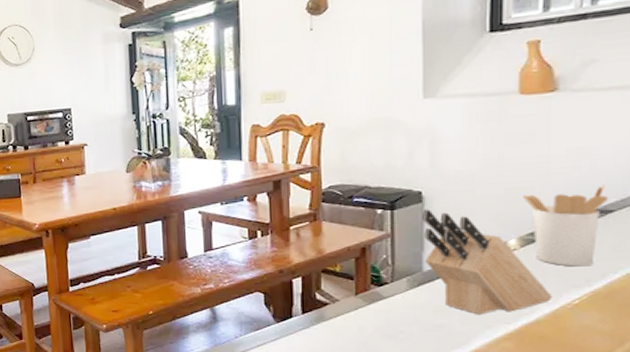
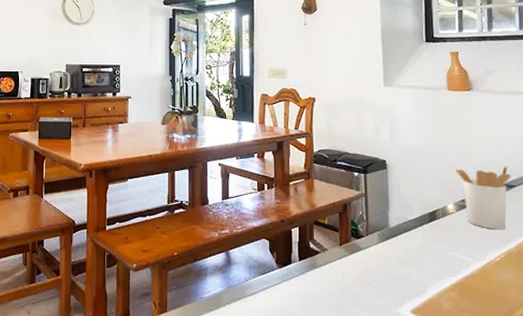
knife block: present [422,209,552,315] -> none [387,175,481,268]

